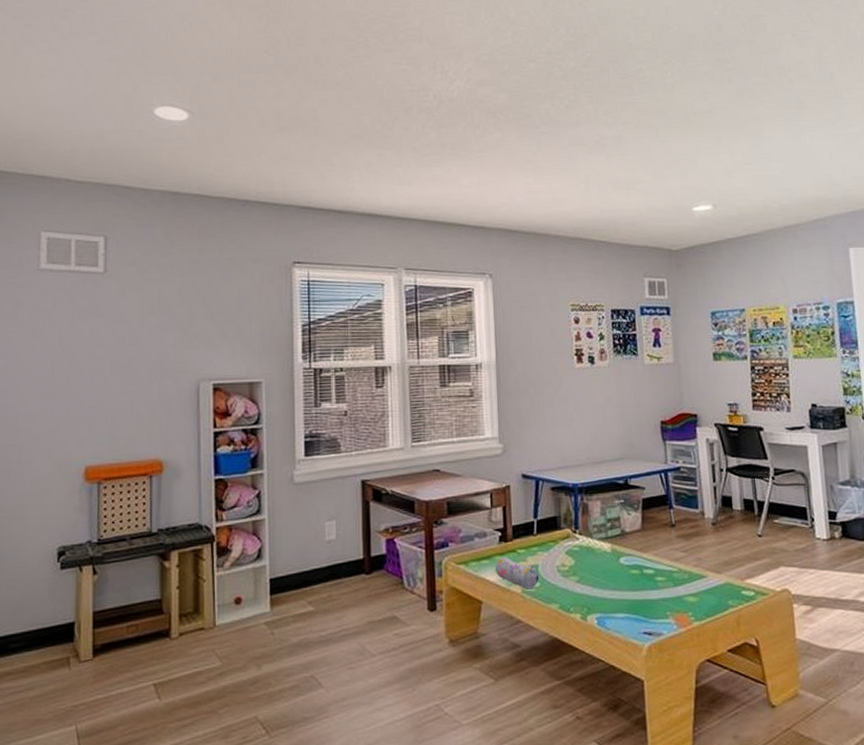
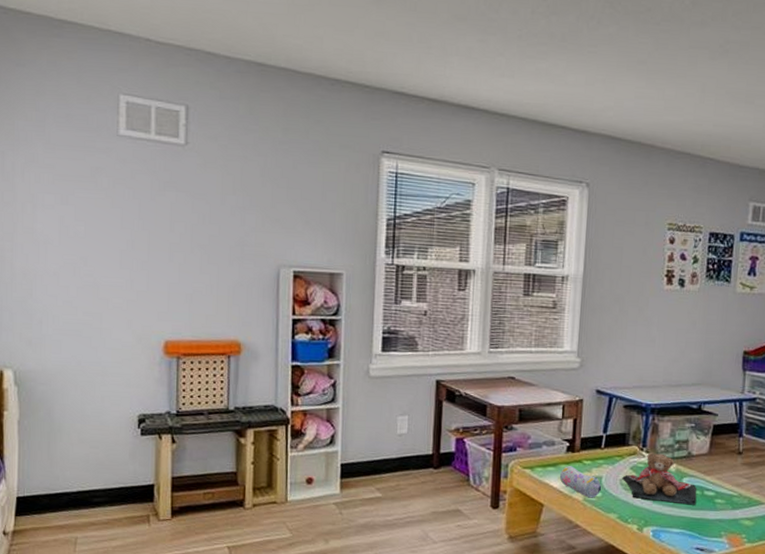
teddy bear: none [558,533,637,587] -> present [622,452,698,505]

